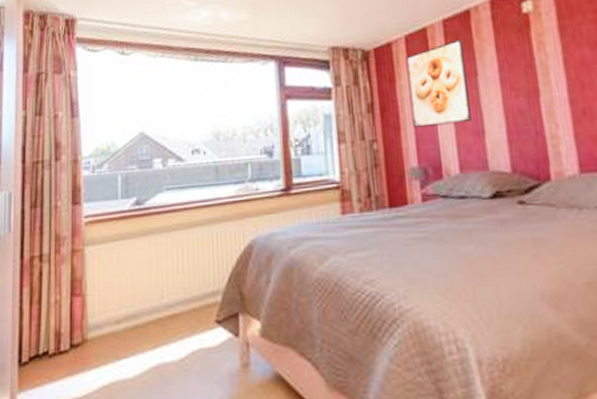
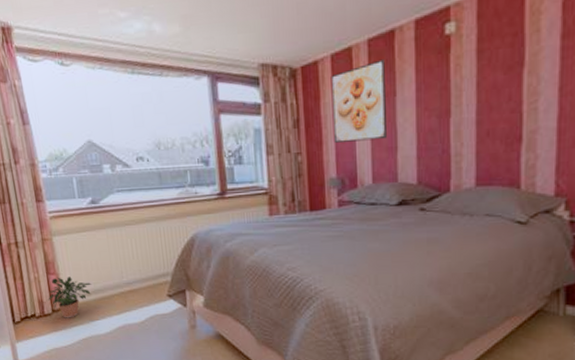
potted plant: none [66,298,124,357] -> present [47,277,92,318]

